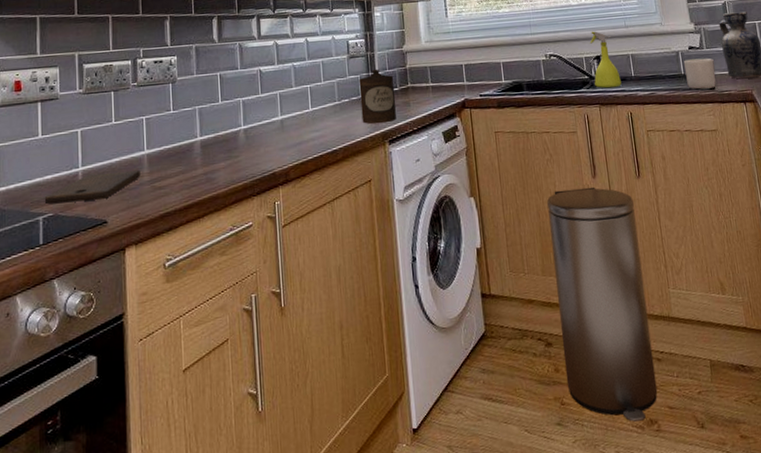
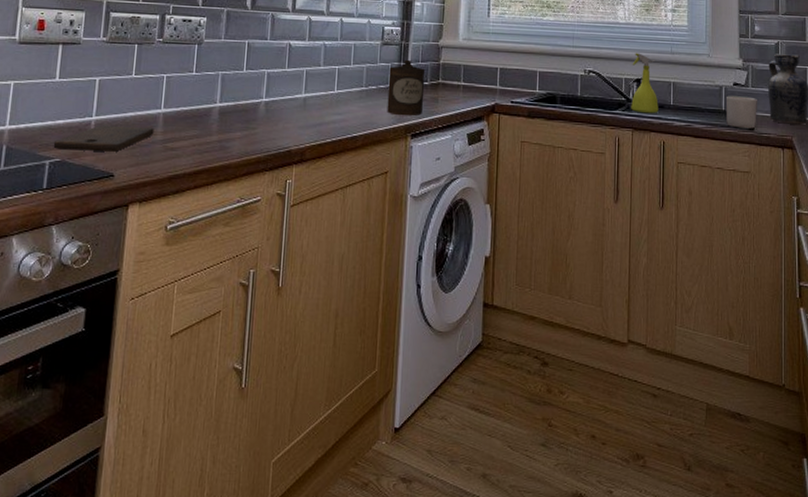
pedal bin: present [547,186,658,422] -> none [557,210,654,454]

